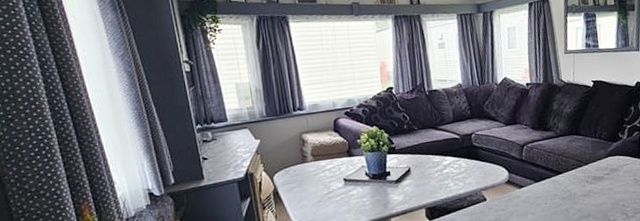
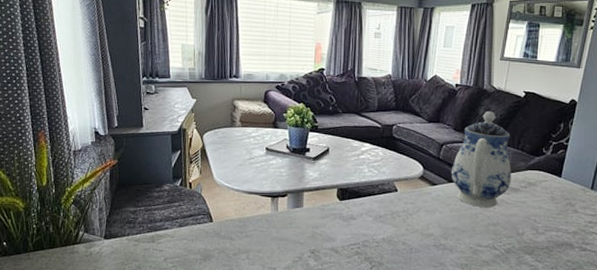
teapot: none [535,105,595,202] -> present [451,111,512,208]

